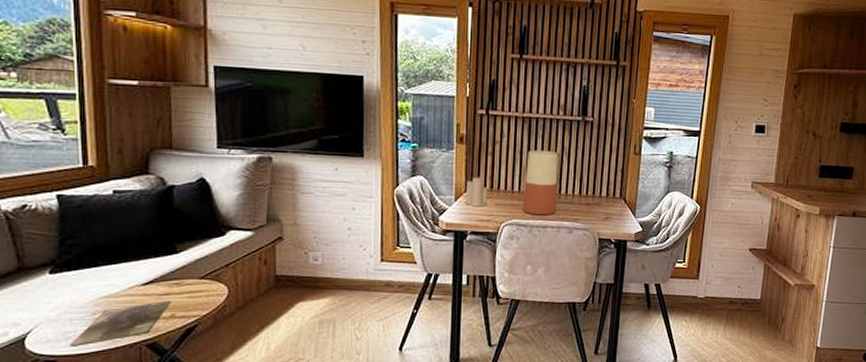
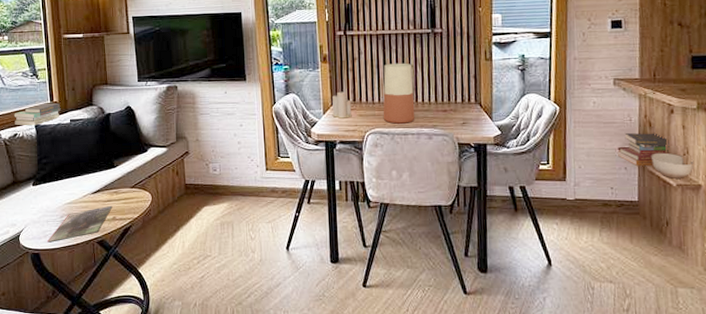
books: none [23,166,100,196] -> present [14,102,61,126]
books: none [748,235,793,266] -> present [618,133,670,166]
bowl: none [775,254,811,279] -> present [650,152,694,179]

